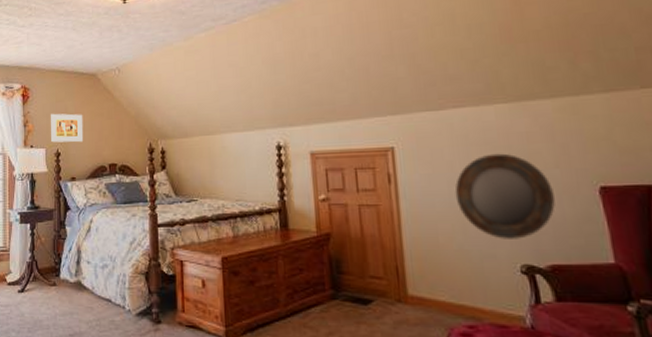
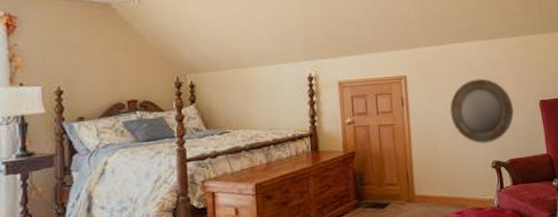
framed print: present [50,113,84,143] -> none [47,46,95,80]

